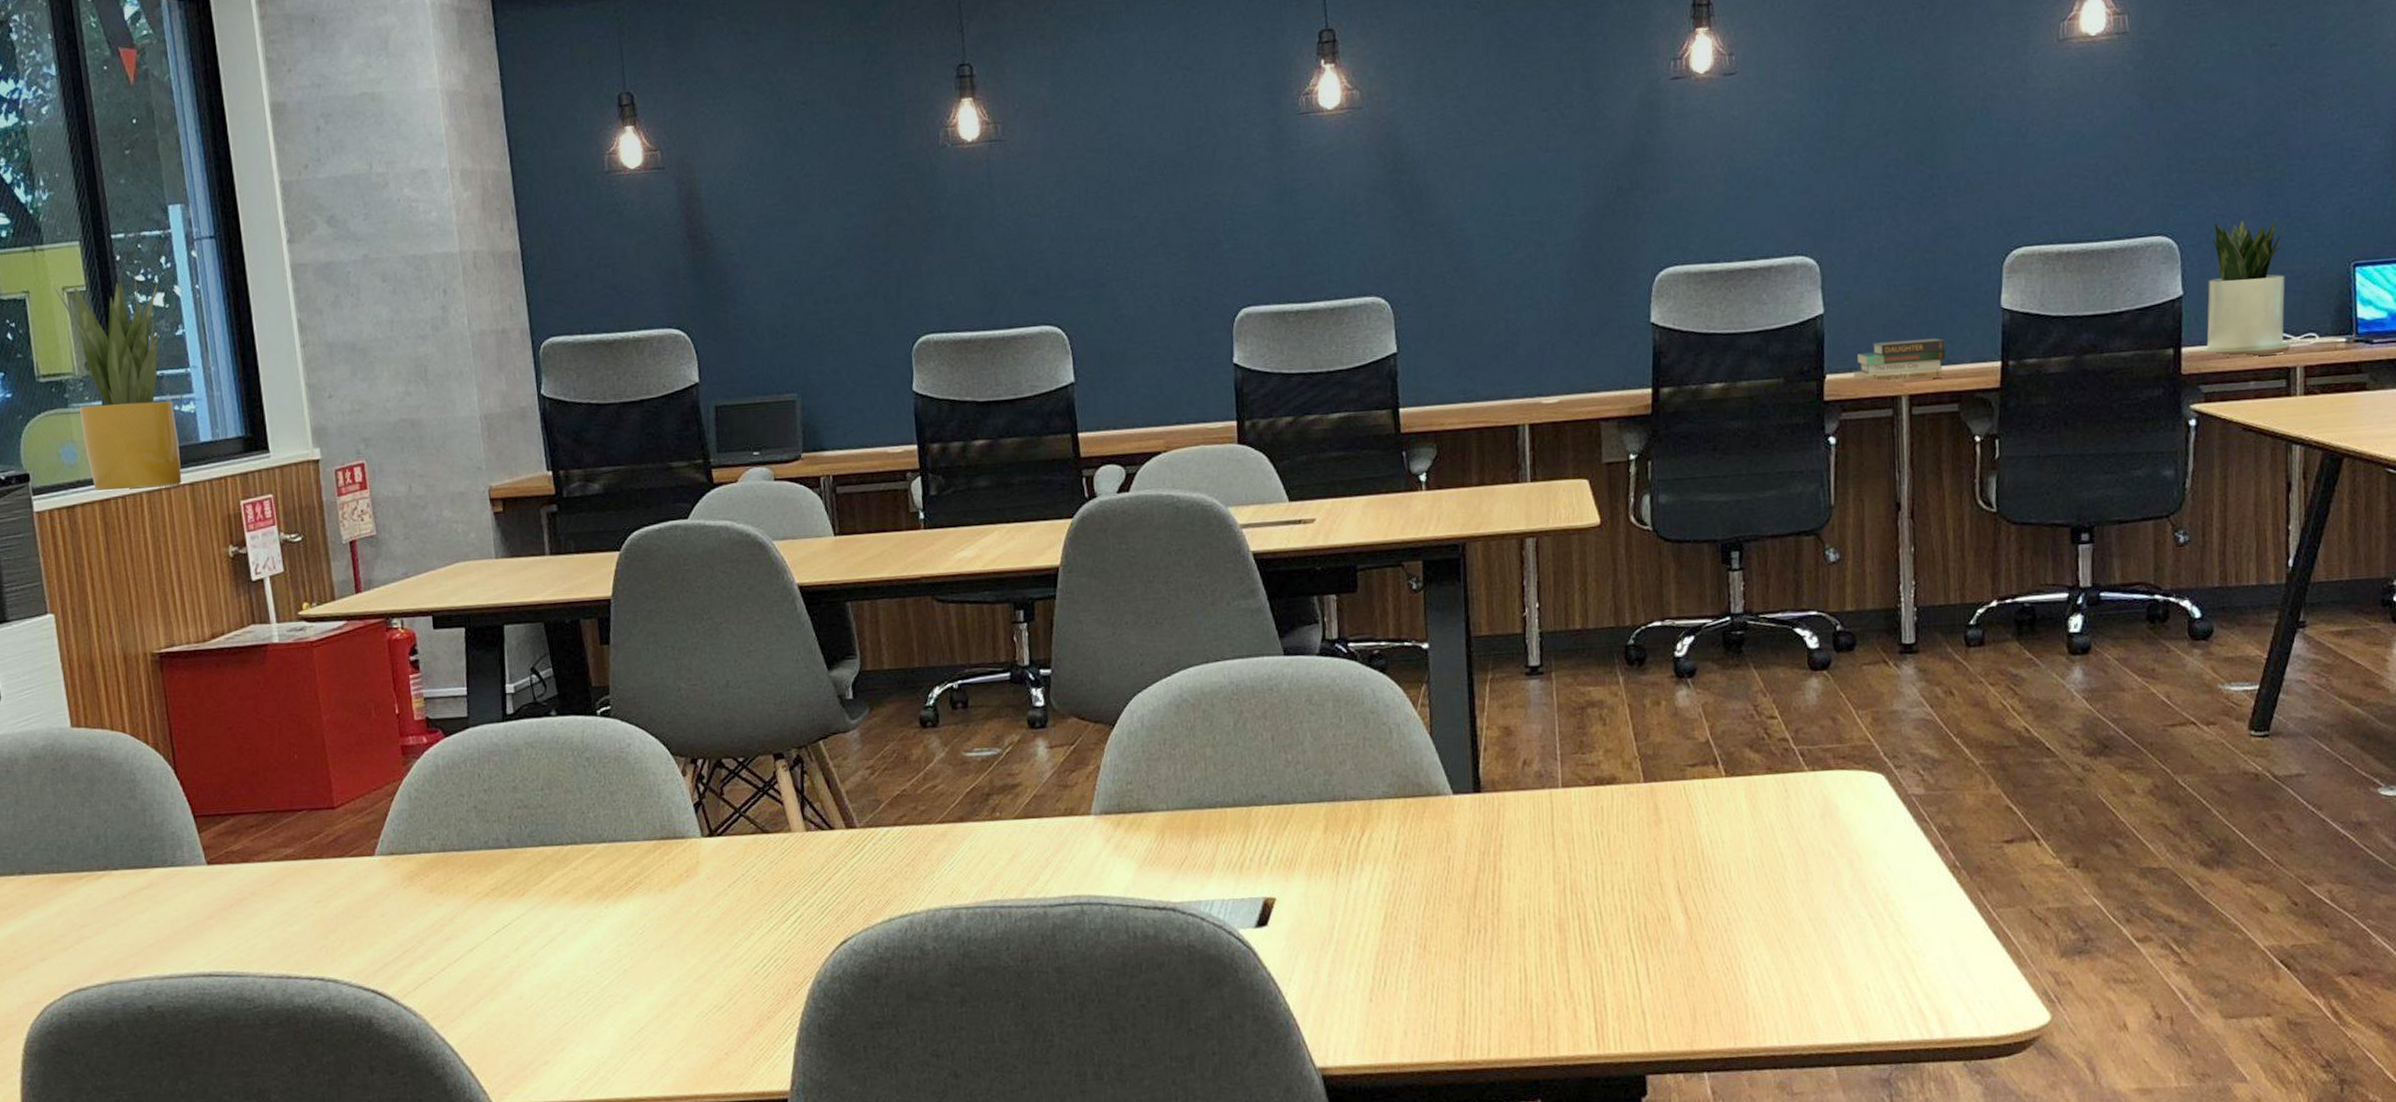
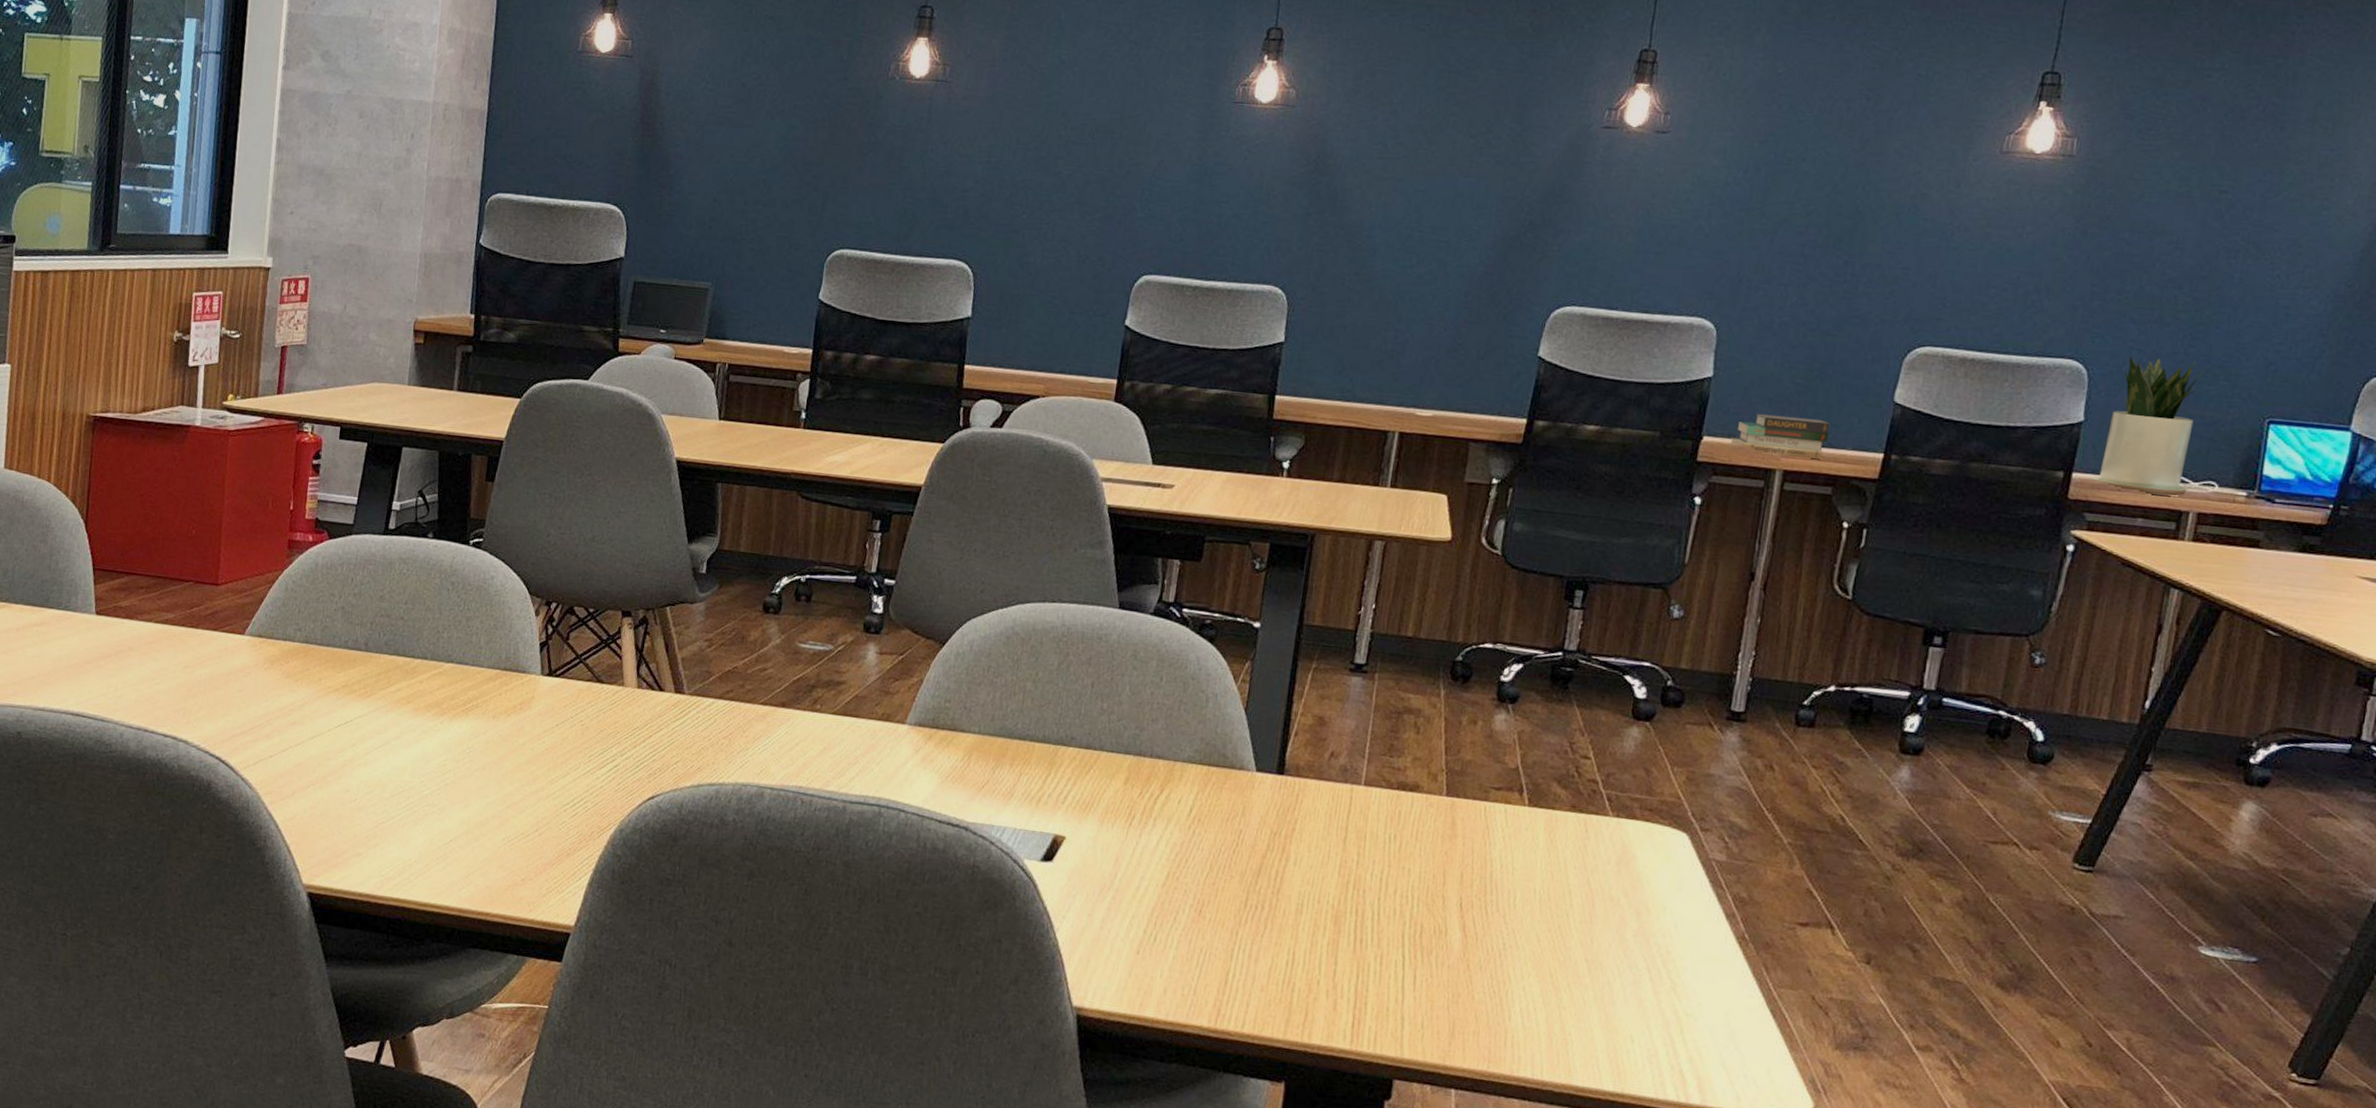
planter: present [53,277,182,491] -> none [68,72,163,269]

